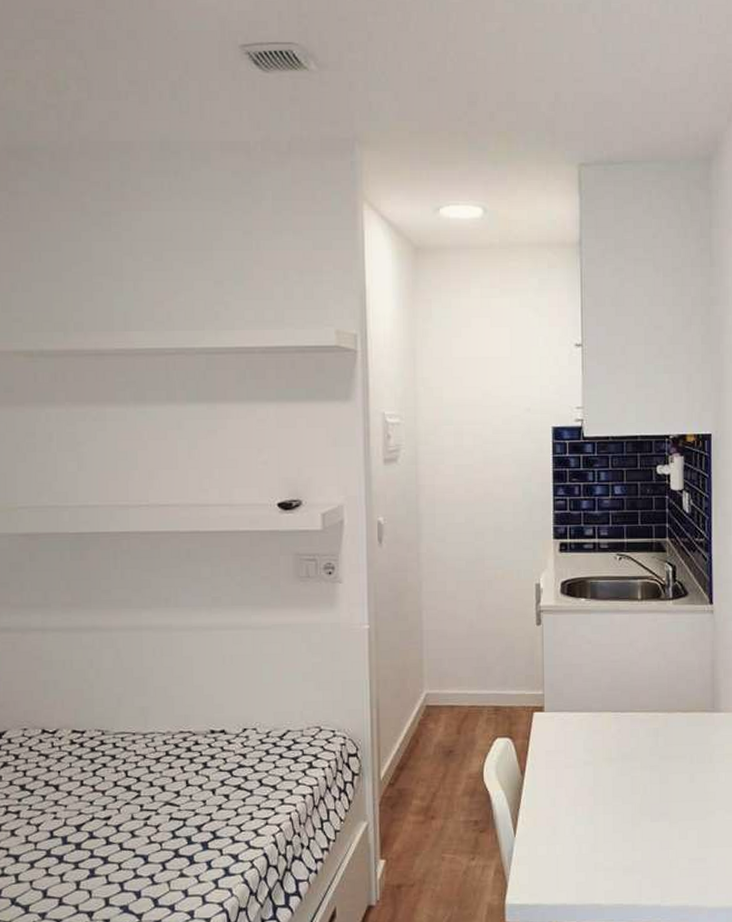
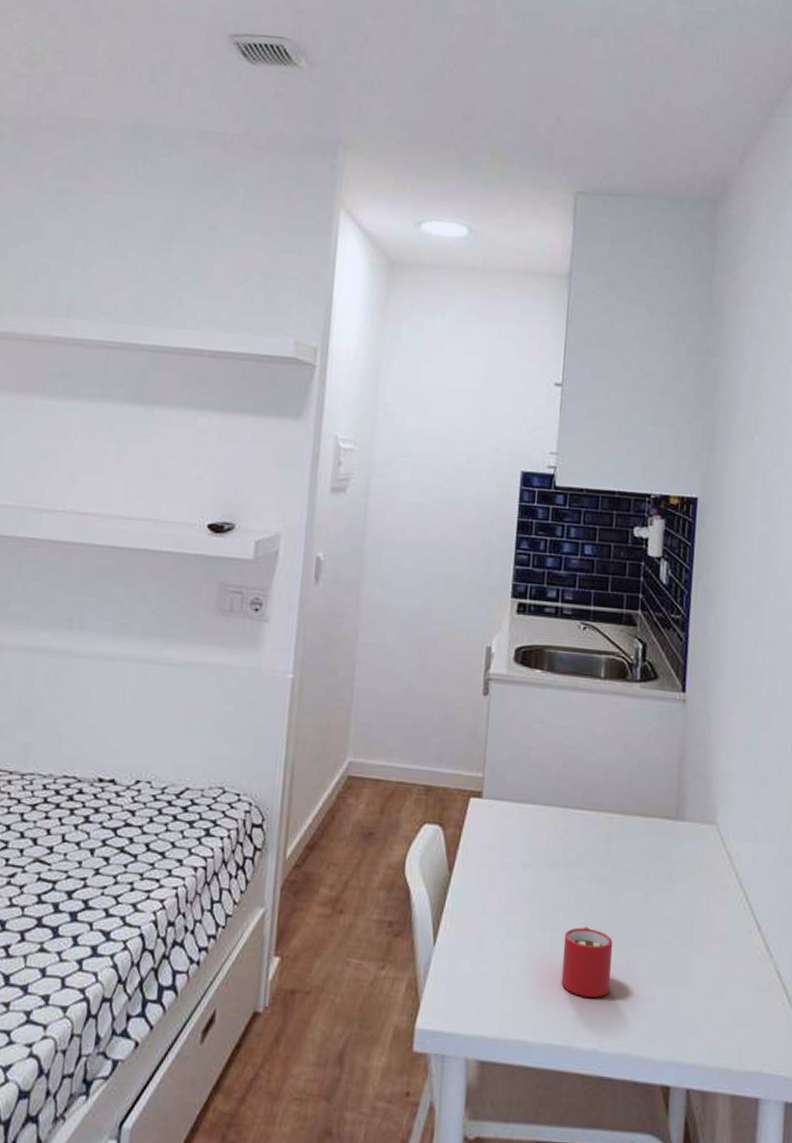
mug: none [624,807,667,864] -> present [561,926,613,998]

